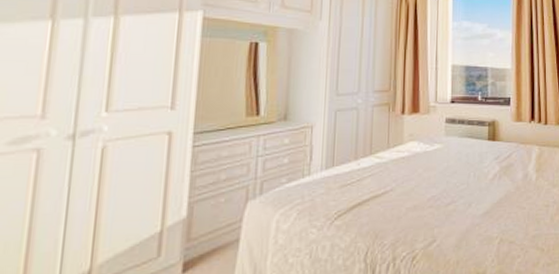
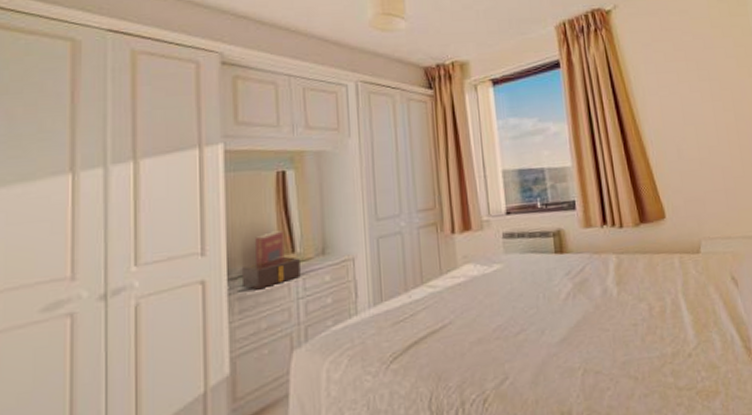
jewelry box: none [206,117,263,145] -> present [241,256,301,290]
book: none [222,95,251,123] -> present [254,230,285,266]

